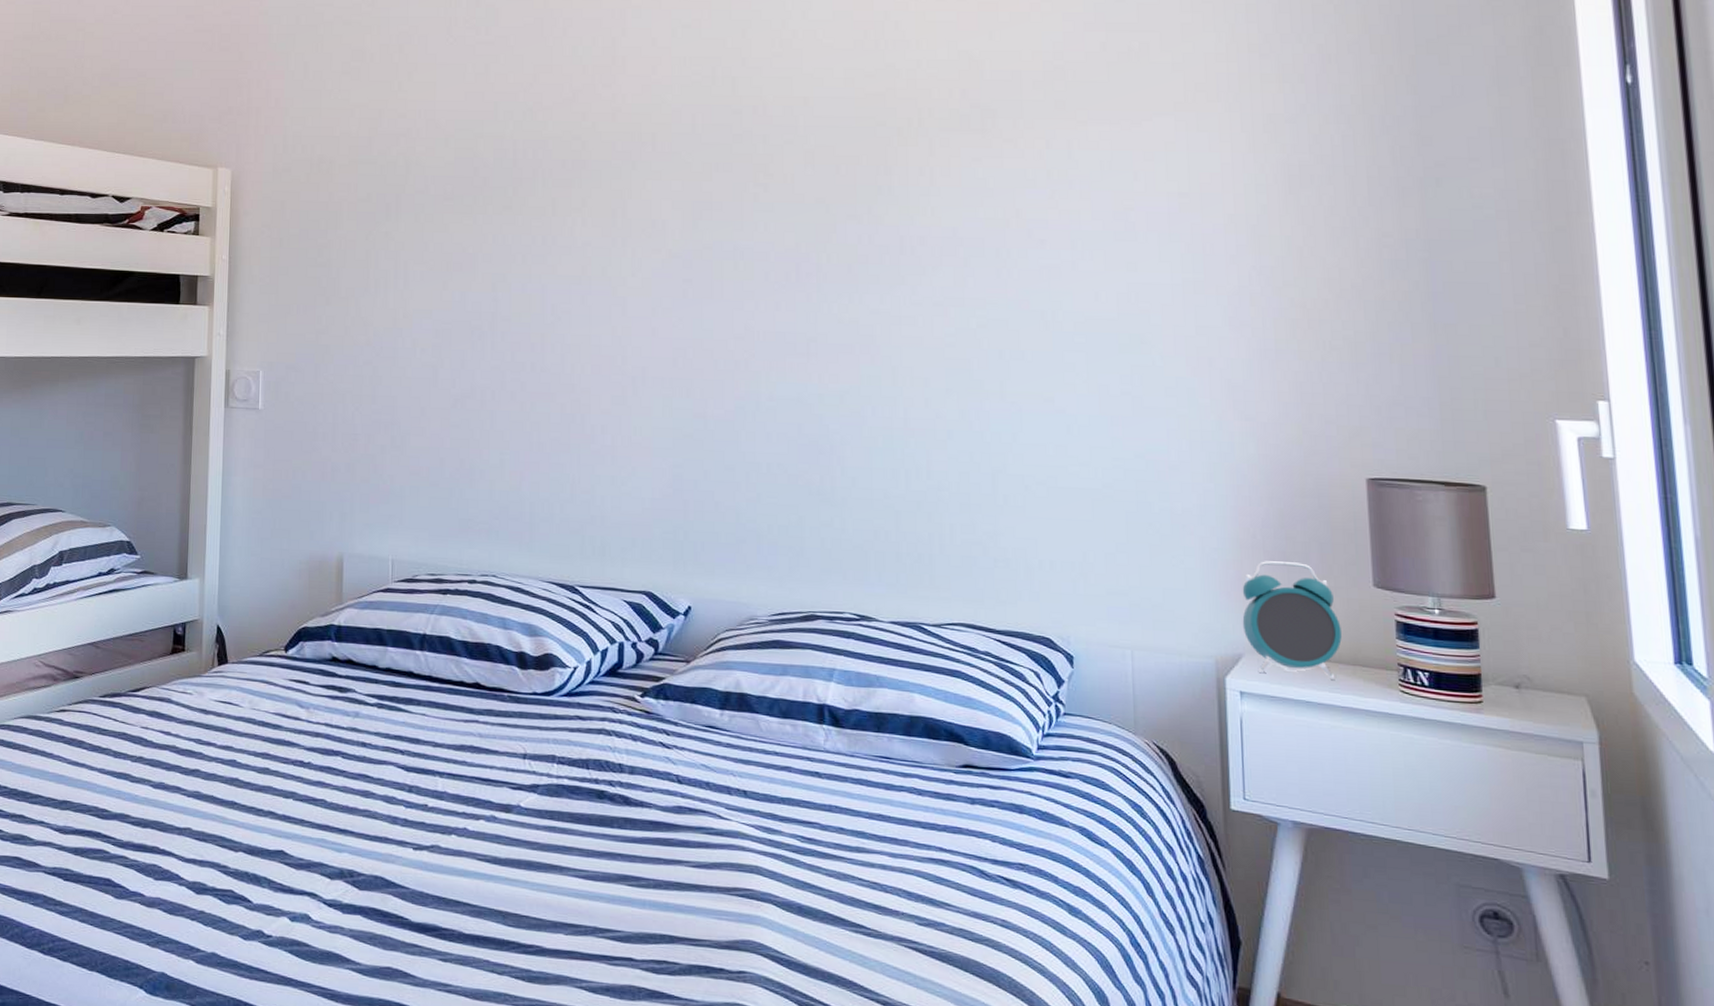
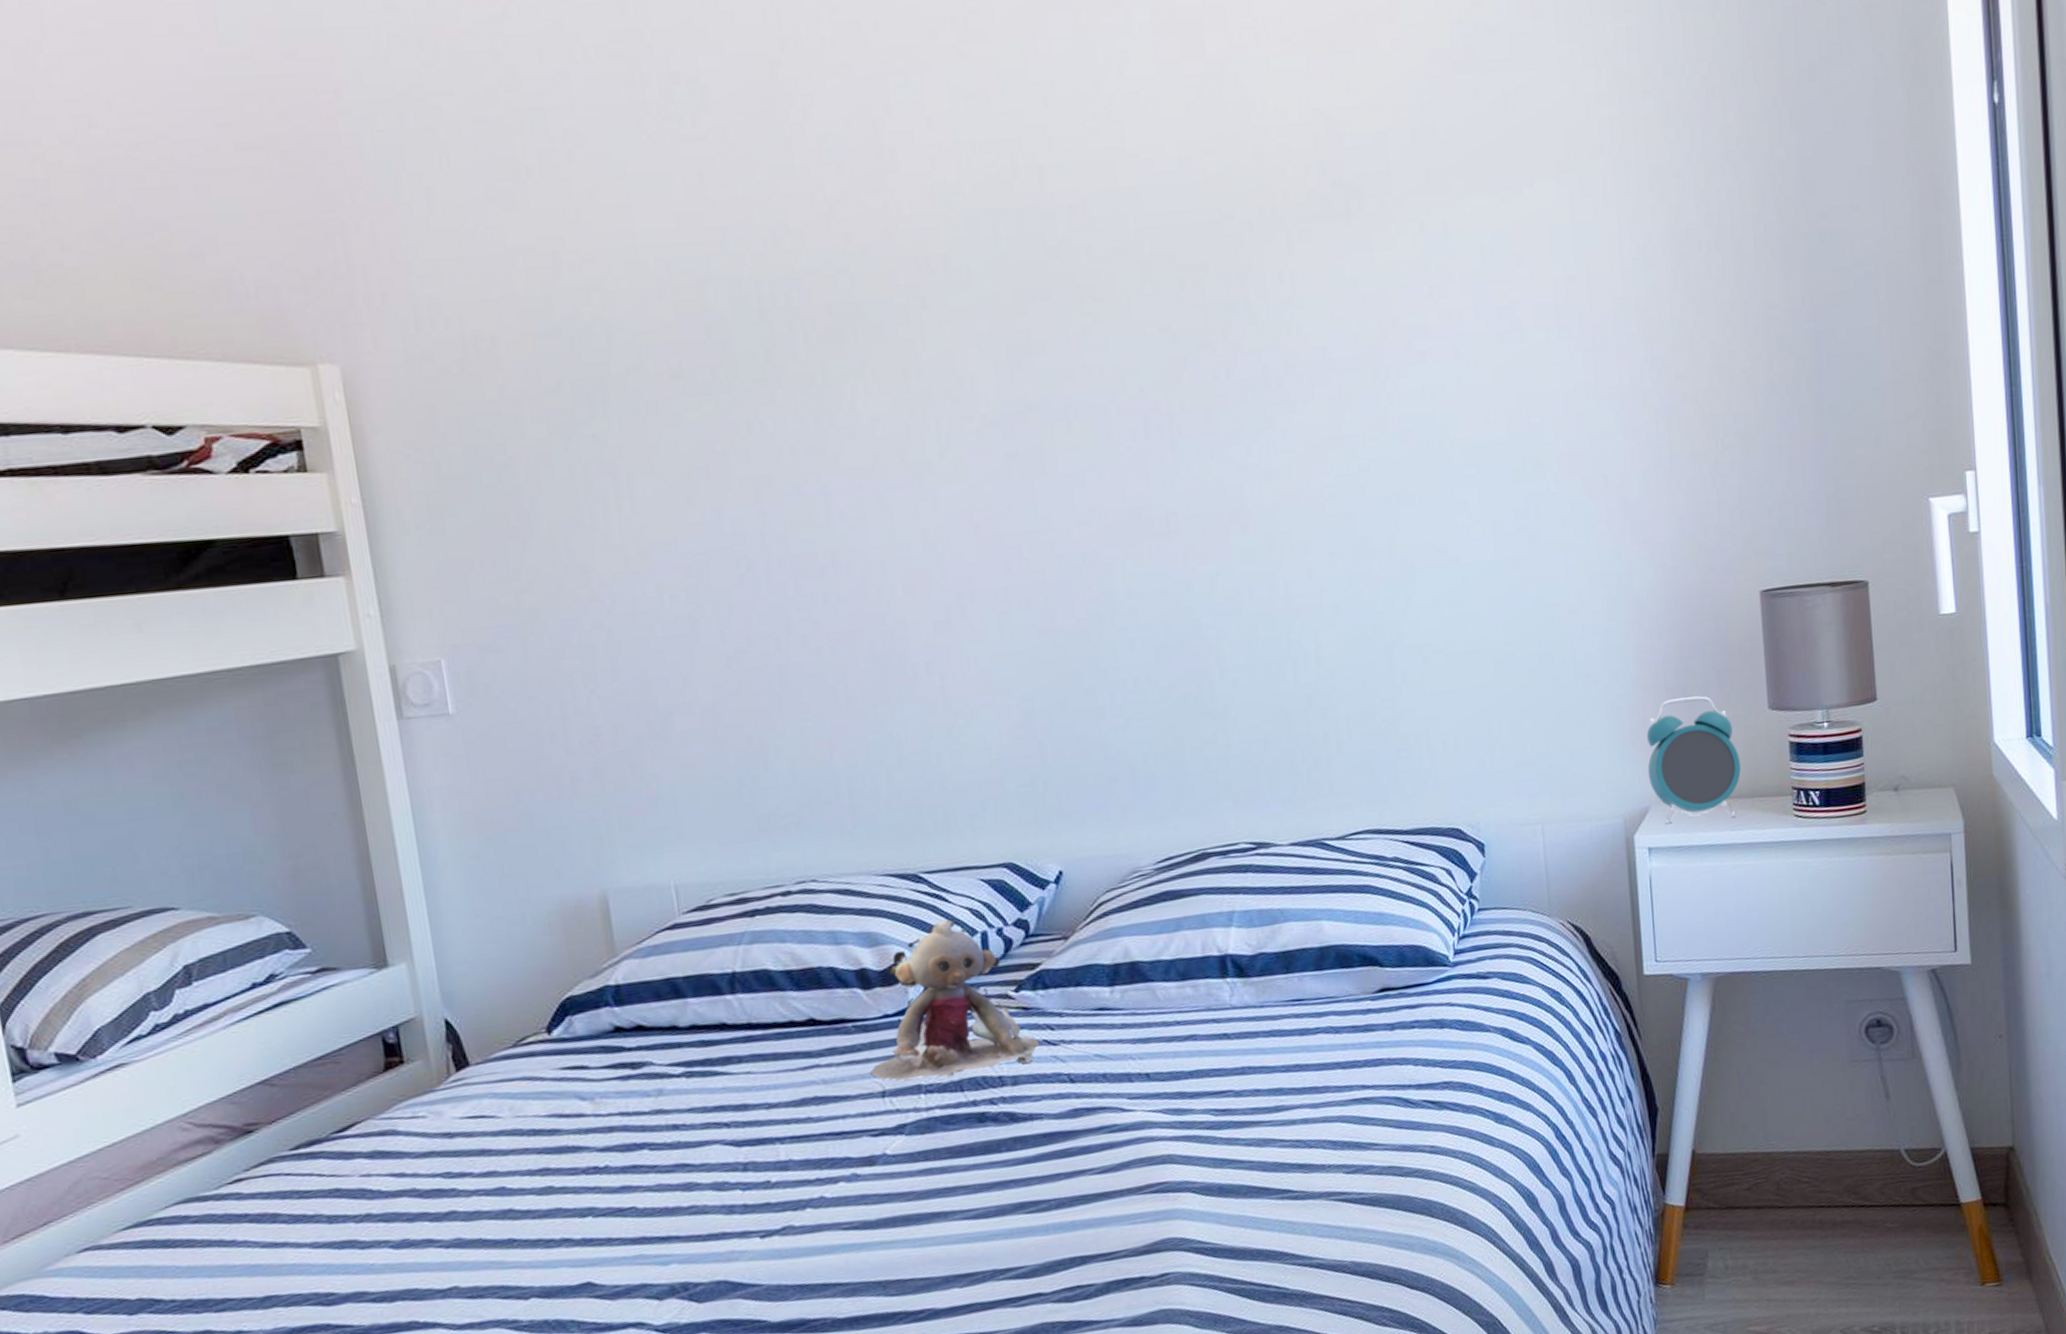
stuffed animal: none [517,626,656,759] -> present [870,919,1040,1081]

